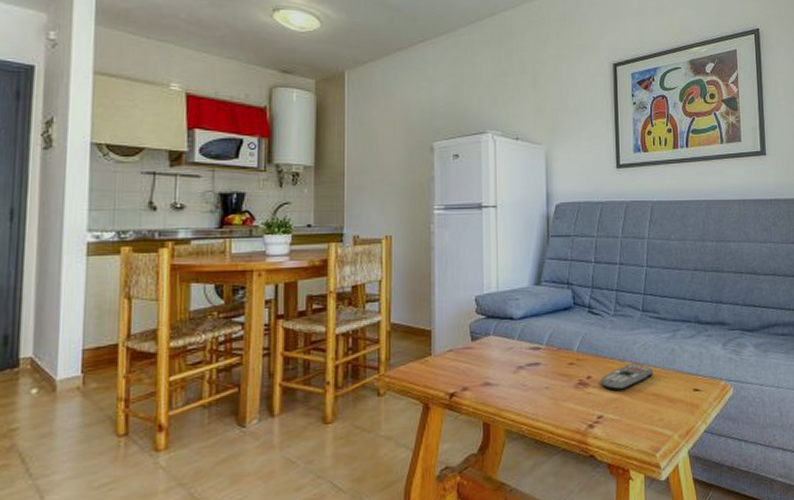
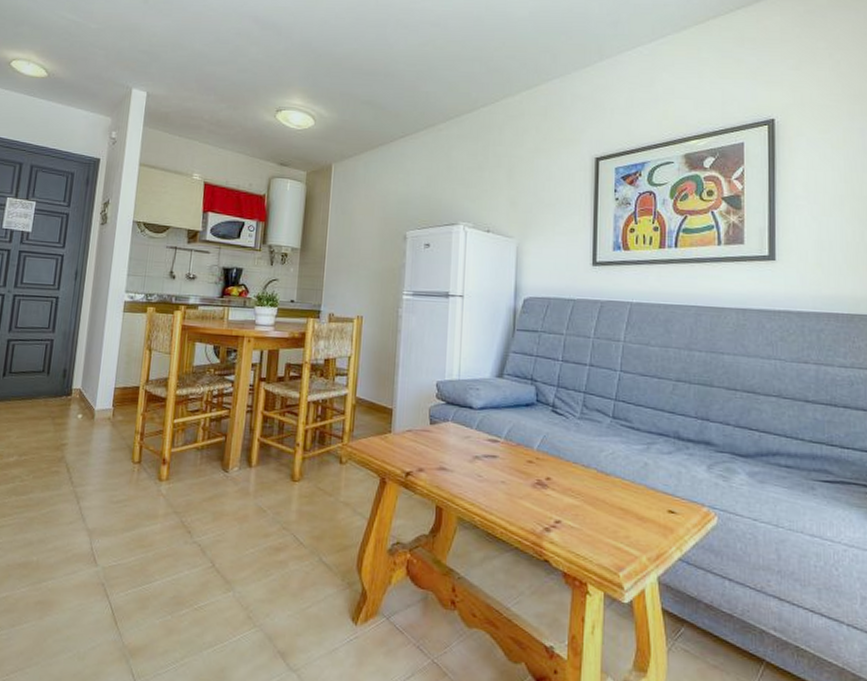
remote control: present [599,364,654,391] -> none [559,472,621,498]

